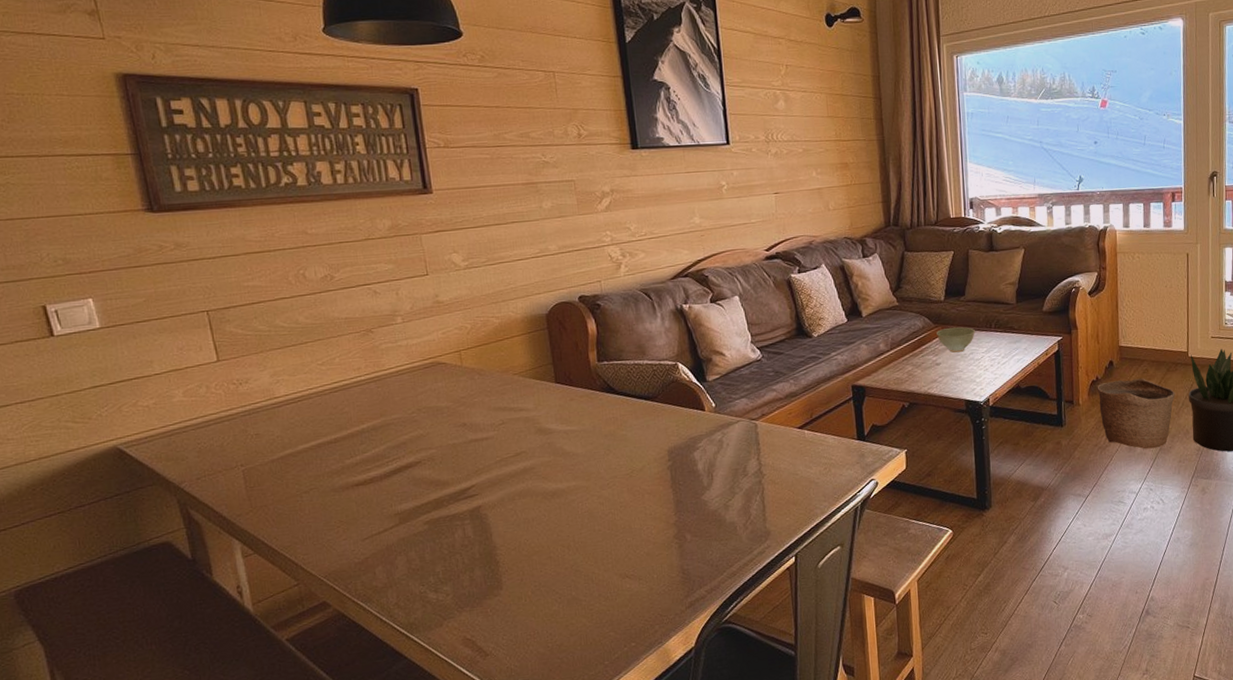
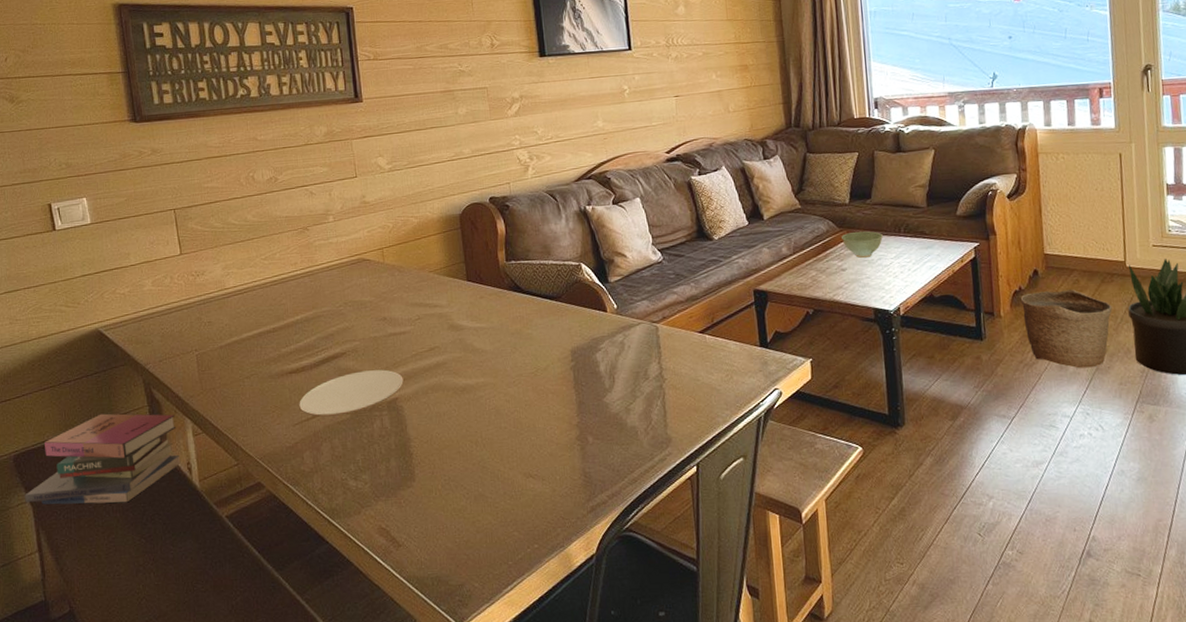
books: none [32,536,229,643] -> present [25,413,181,505]
plate: none [368,477,487,530] -> present [299,369,404,417]

